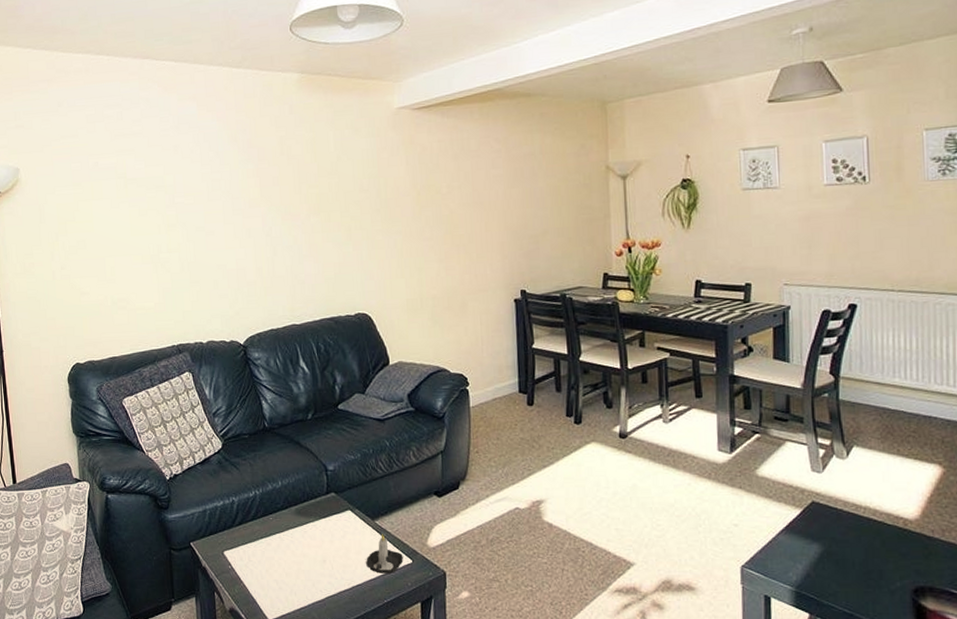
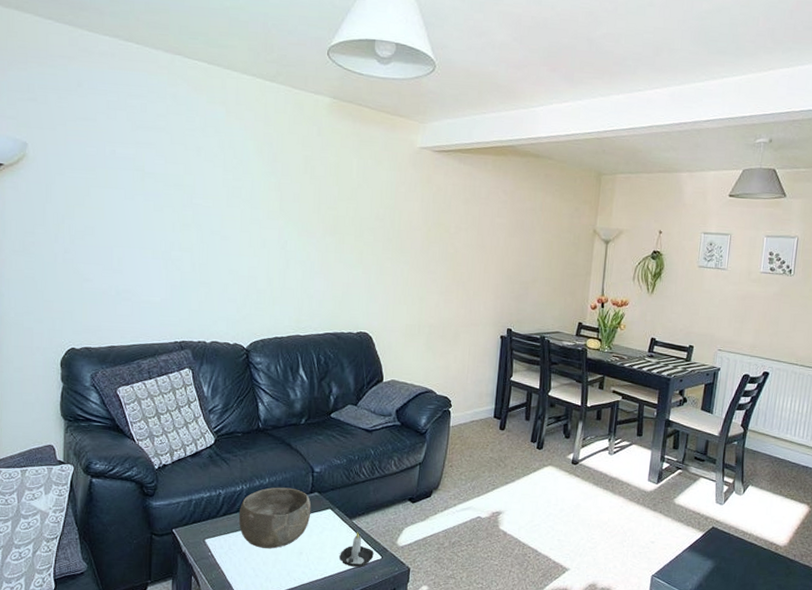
bowl: none [254,489,330,558] -> present [238,487,312,549]

